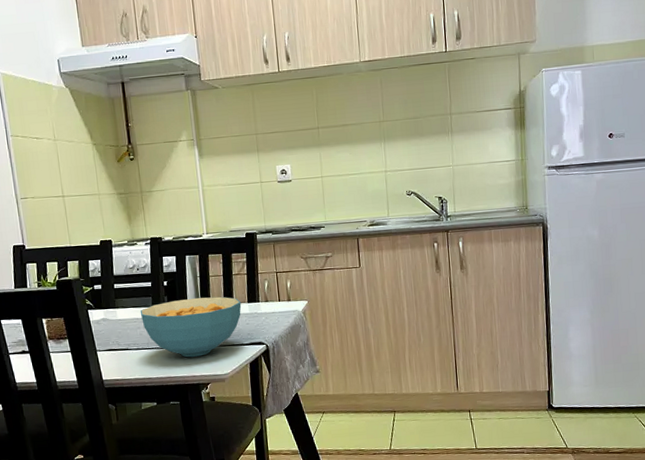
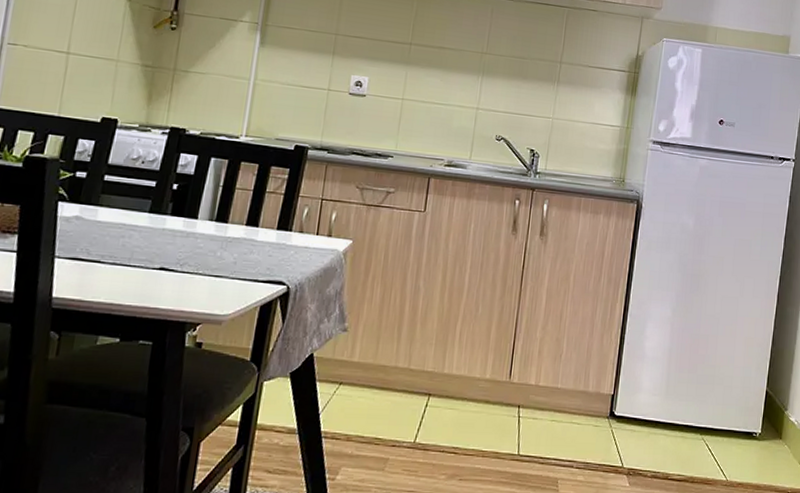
cereal bowl: present [140,296,242,358] -> none [129,210,269,287]

